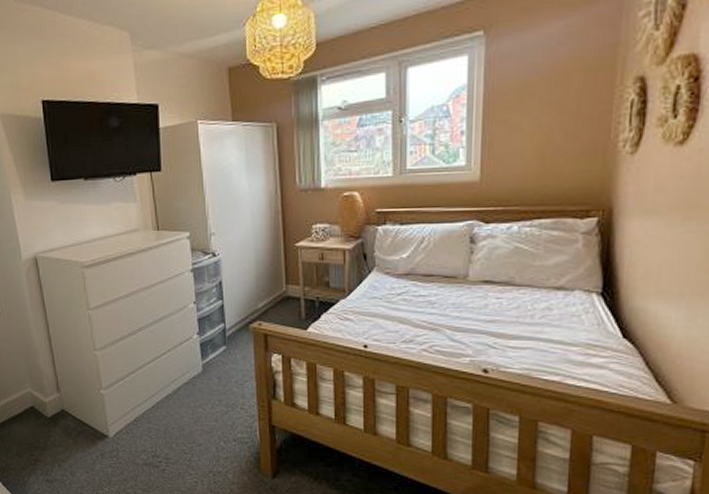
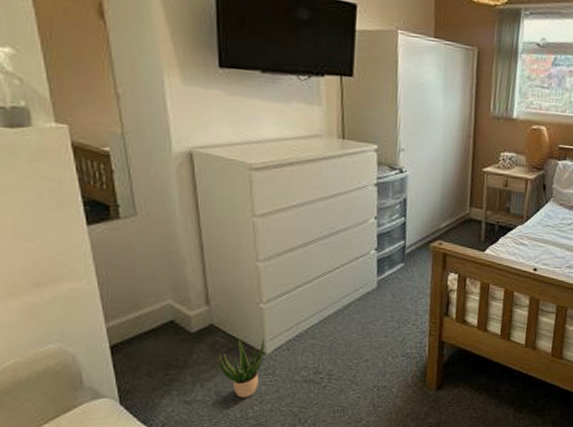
potted plant: none [70,422,108,479] -> present [218,338,264,398]

